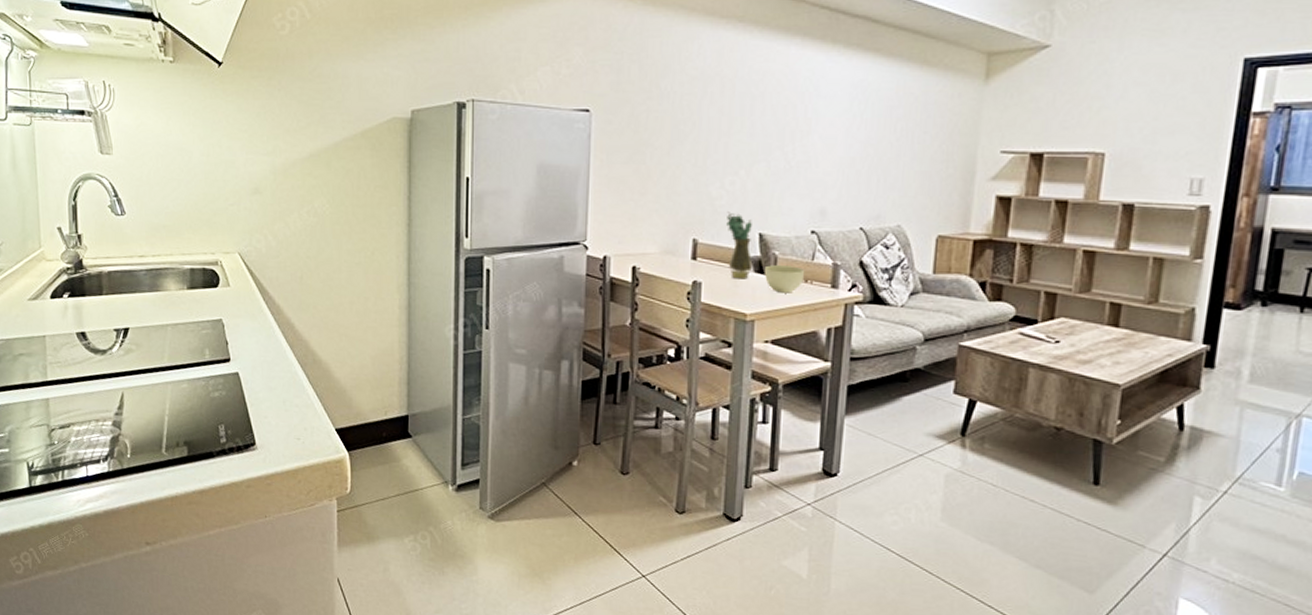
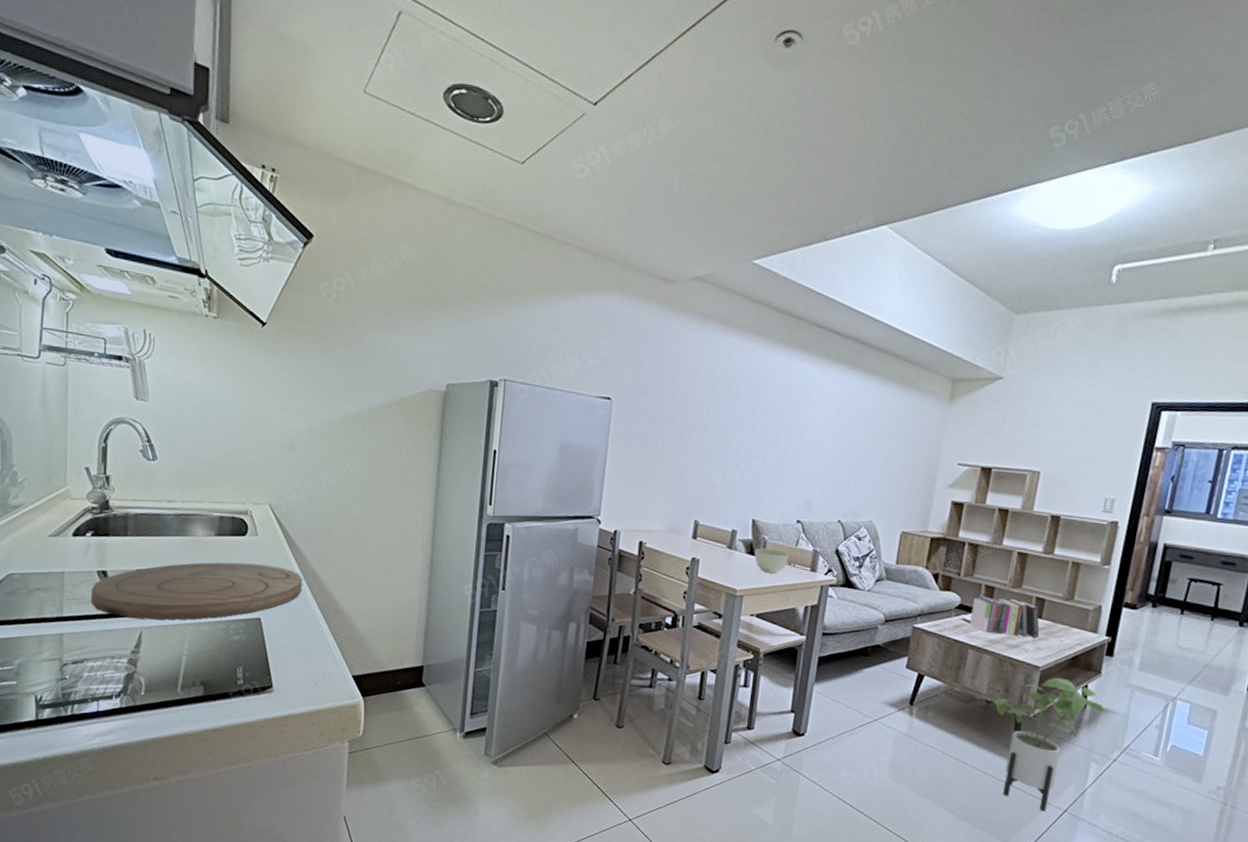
cutting board: none [72,315,278,380] -> present [90,562,302,620]
vase: present [726,212,753,279] -> none [724,498,747,559]
books: none [1029,304,1118,352] -> present [970,595,1040,639]
house plant: none [1065,396,1212,556] -> present [994,677,1108,812]

